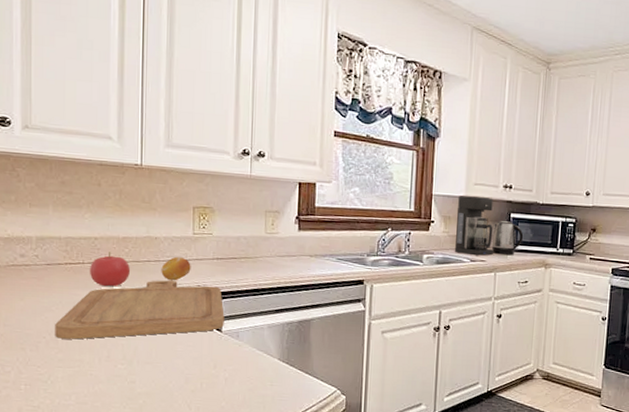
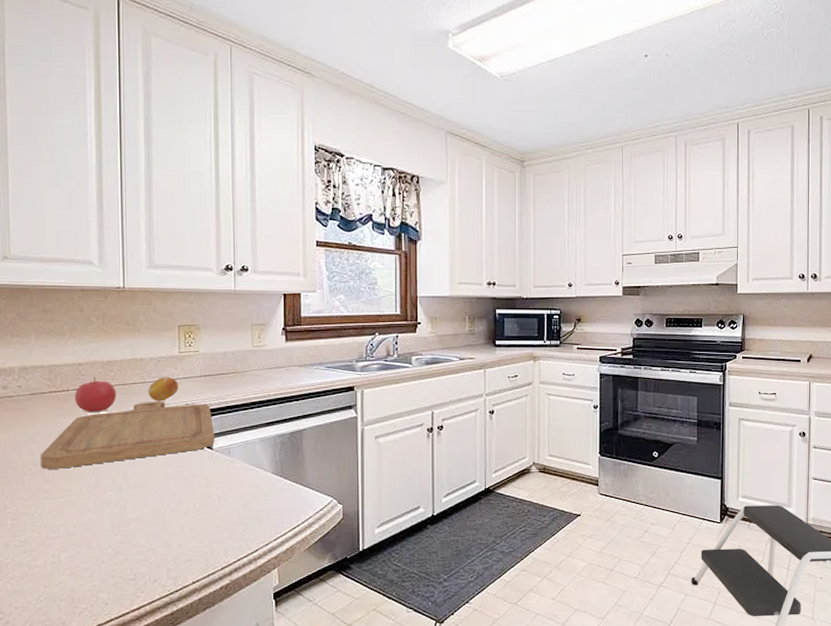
coffee maker: present [454,195,493,256] -> none [442,296,481,354]
kettle: present [491,221,524,256] -> none [479,318,510,351]

